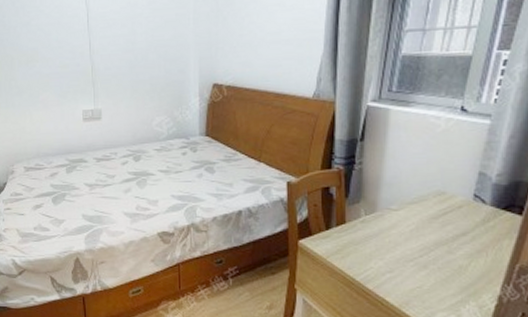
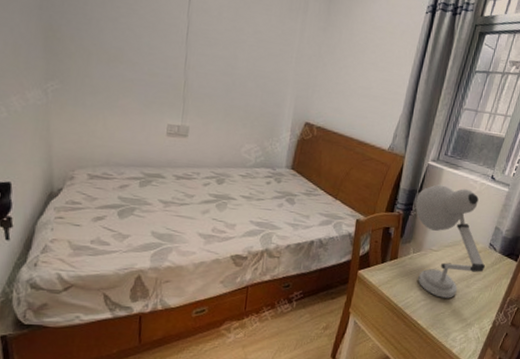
desk lamp: none [358,128,473,269] -> present [415,184,486,298]

